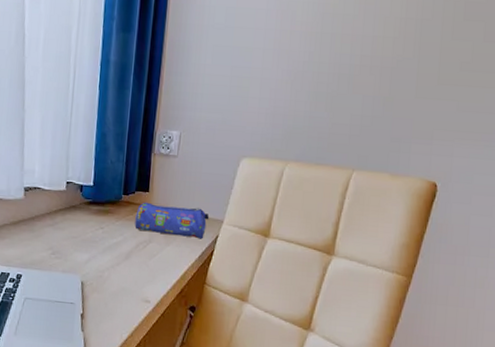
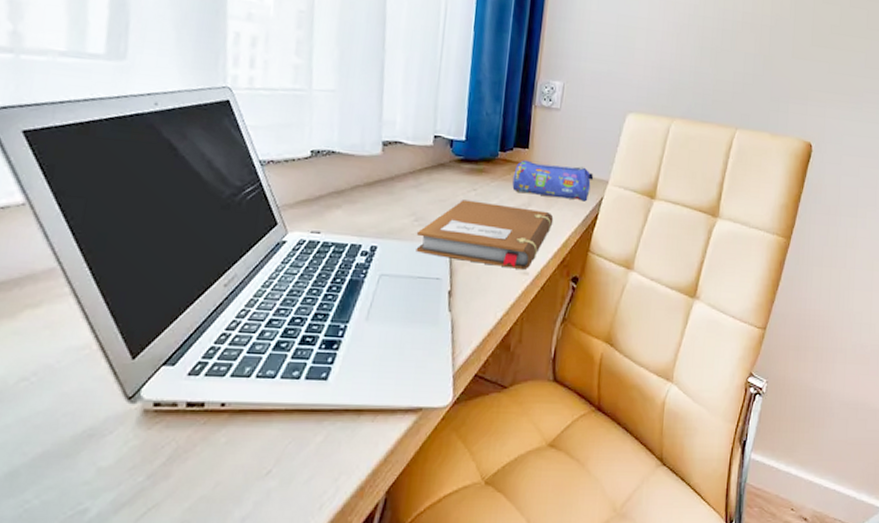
notebook: none [53,237,172,299] -> present [416,200,554,271]

